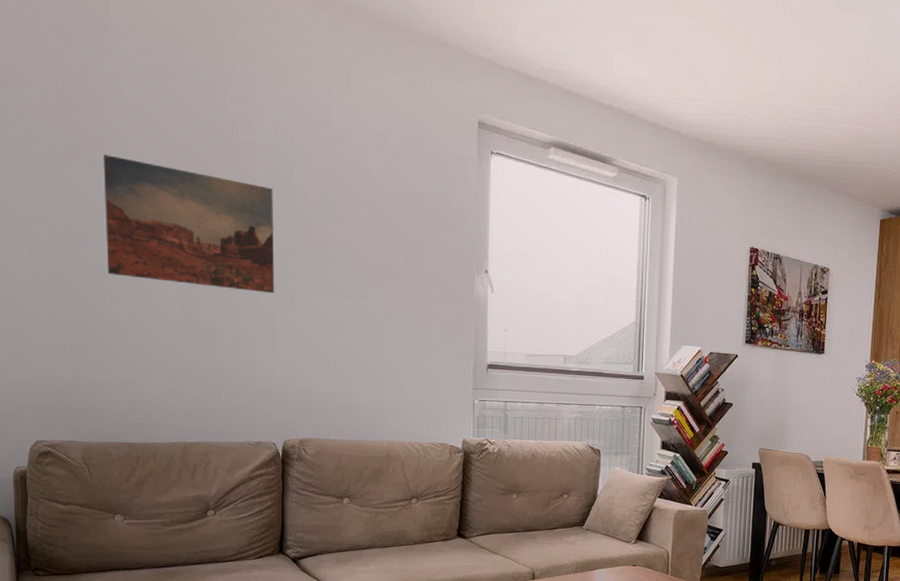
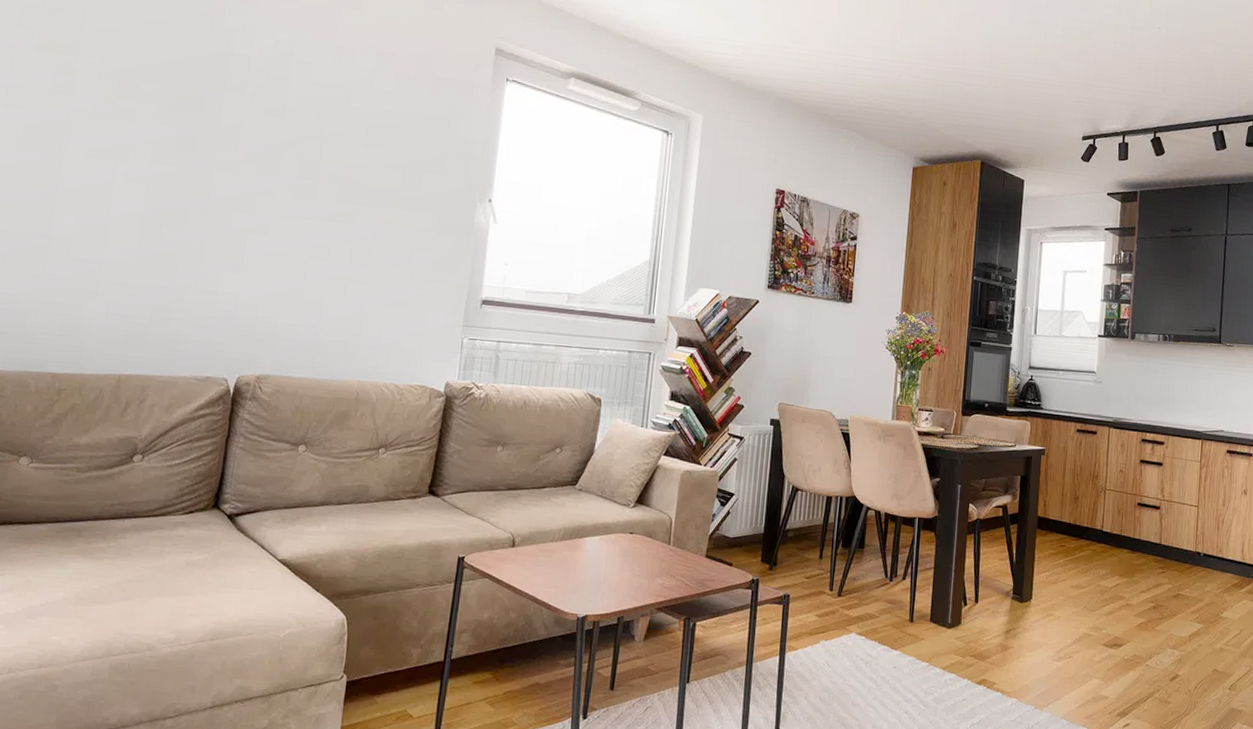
wall art: present [103,155,275,294] -> none [61,59,264,214]

